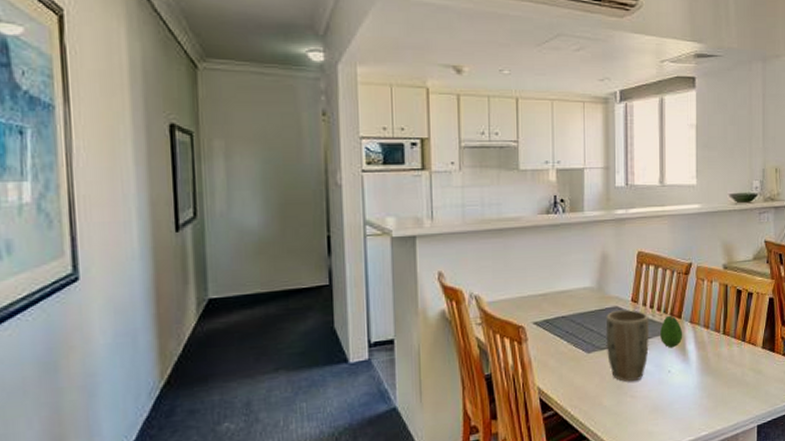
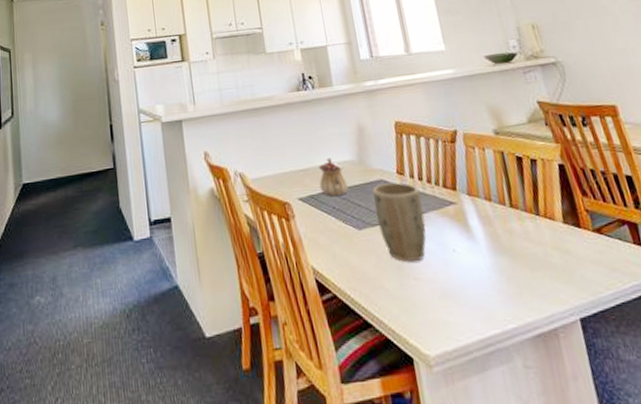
teapot: none [556,283,584,322] -> present [318,158,348,197]
fruit: present [660,315,683,349] -> none [434,187,463,224]

